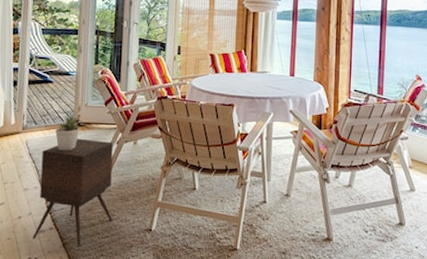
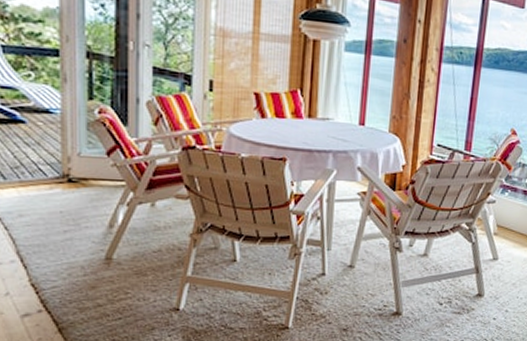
side table: present [32,138,113,246] -> none [14,198,127,331]
potted plant: present [55,115,83,151] -> none [35,167,76,215]

